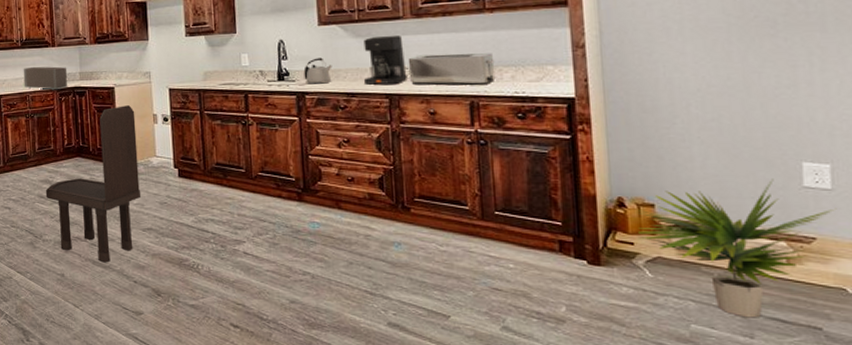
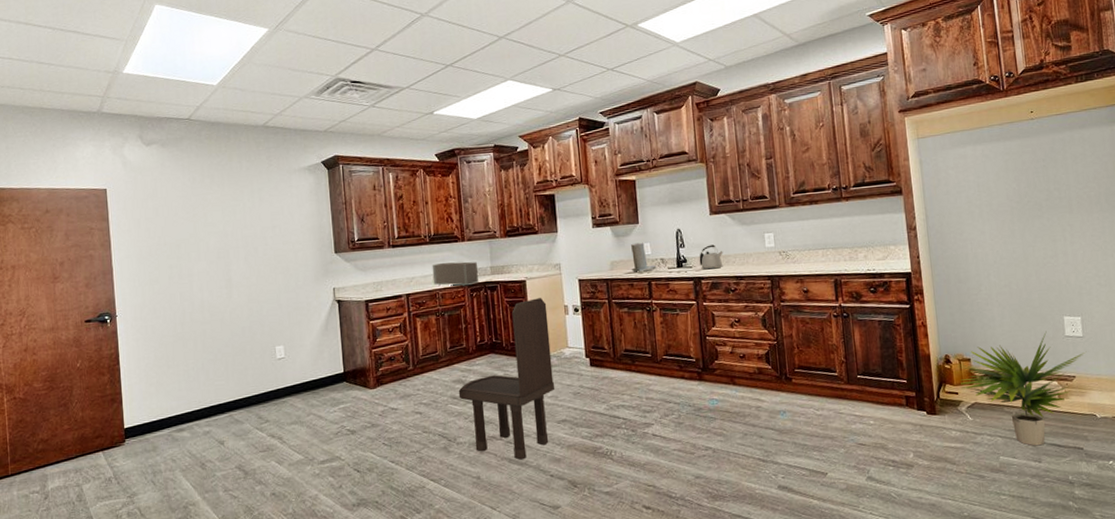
paper towel: none [226,53,255,84] -> present [631,242,657,272]
coffee maker: present [363,34,407,85] -> none [748,222,785,268]
toaster: present [408,52,496,86] -> none [784,236,853,267]

